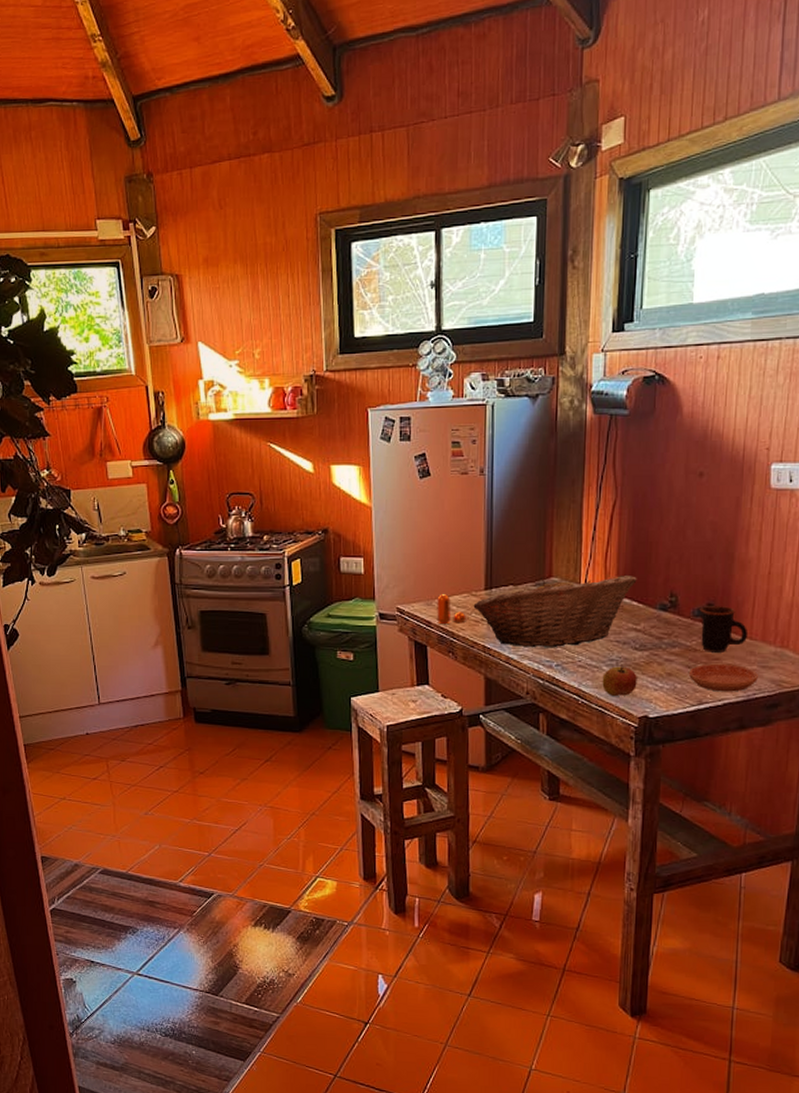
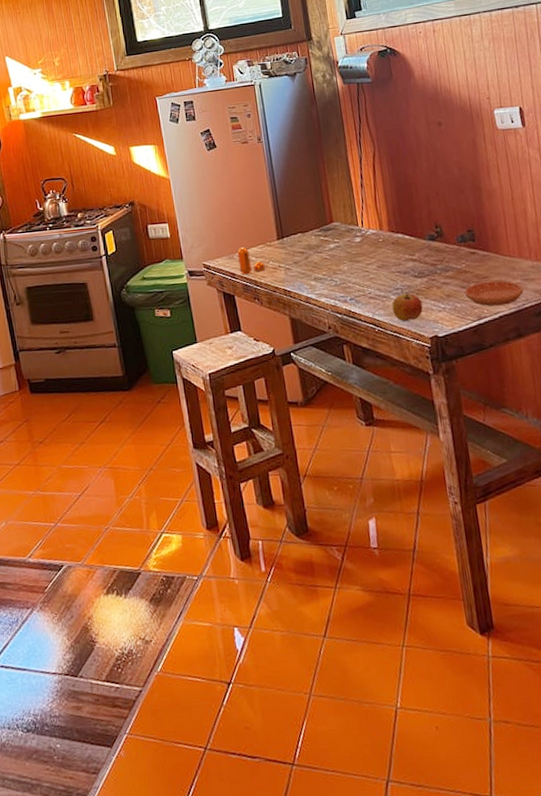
fruit basket: present [473,574,637,647] -> none [269,213,405,287]
mug: present [699,606,749,653] -> none [462,230,507,273]

